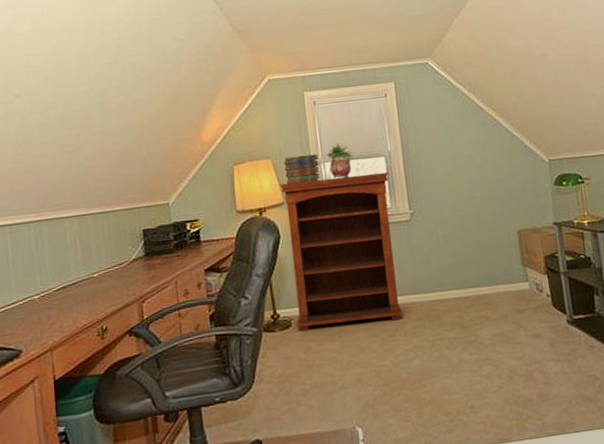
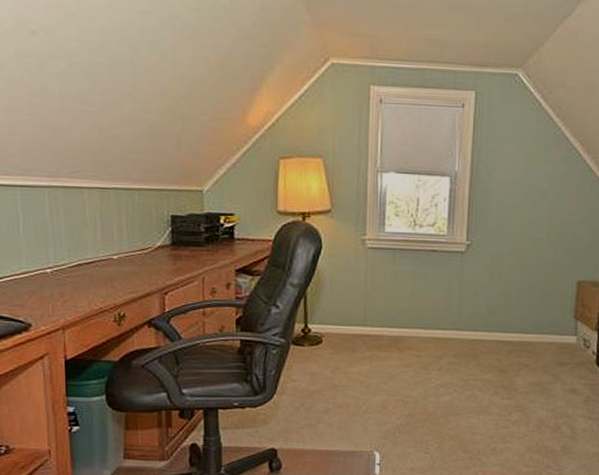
bookshelf: present [279,172,403,330] -> none [328,189,452,354]
book stack: present [284,154,320,184] -> none [337,159,376,192]
potted plant: present [327,143,353,179] -> none [386,152,415,194]

